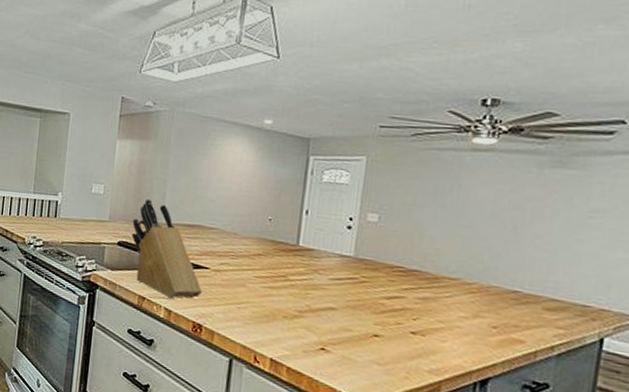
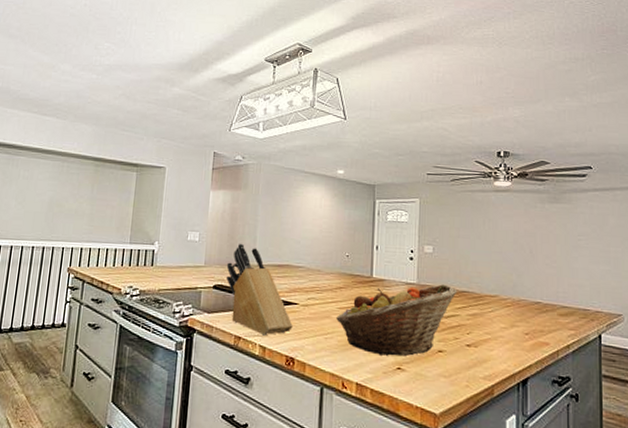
fruit basket: none [252,258,406,337] -> present [336,284,457,356]

